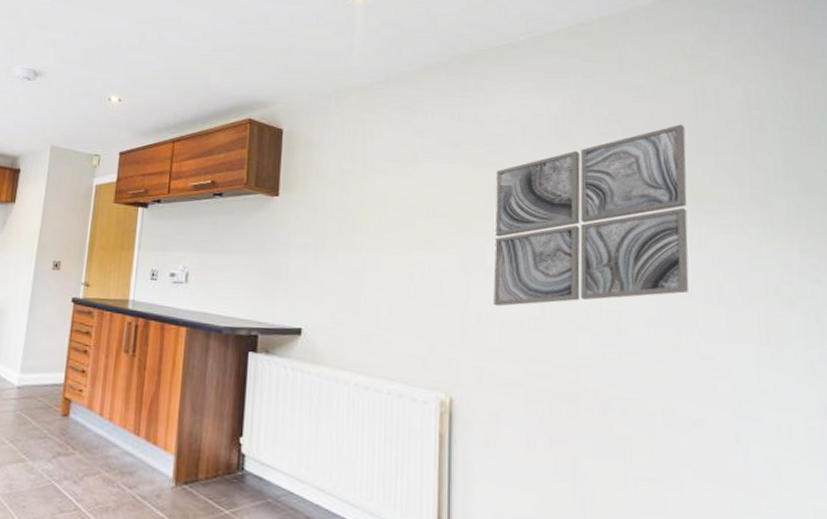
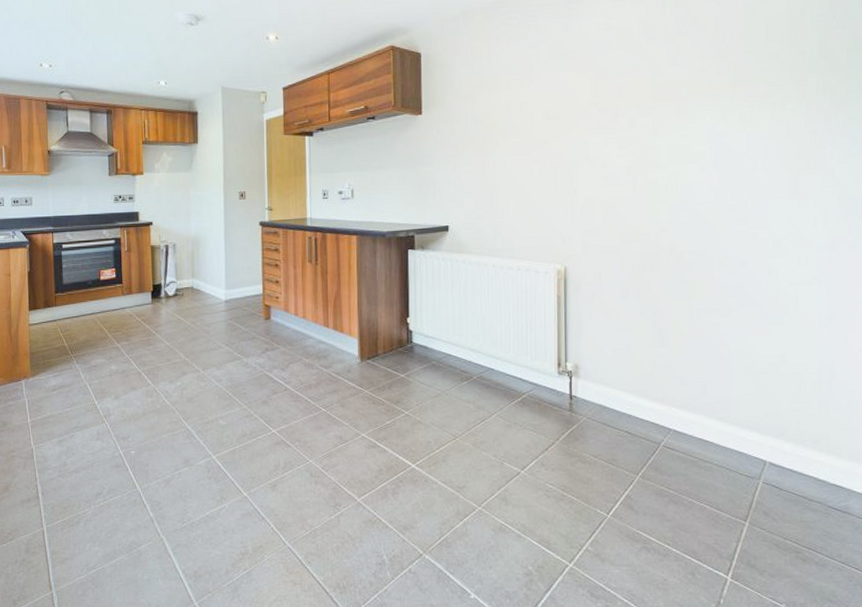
wall art: present [493,124,689,307] -> none [595,19,745,190]

